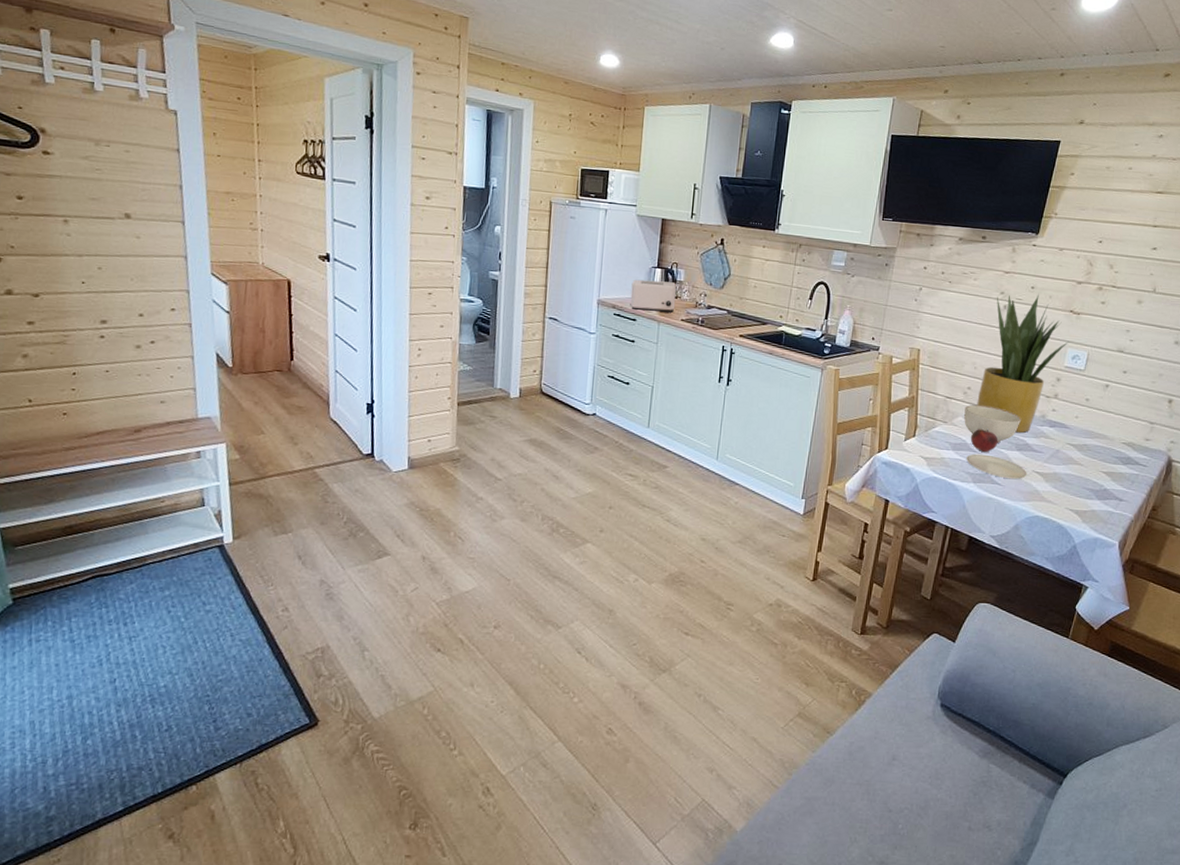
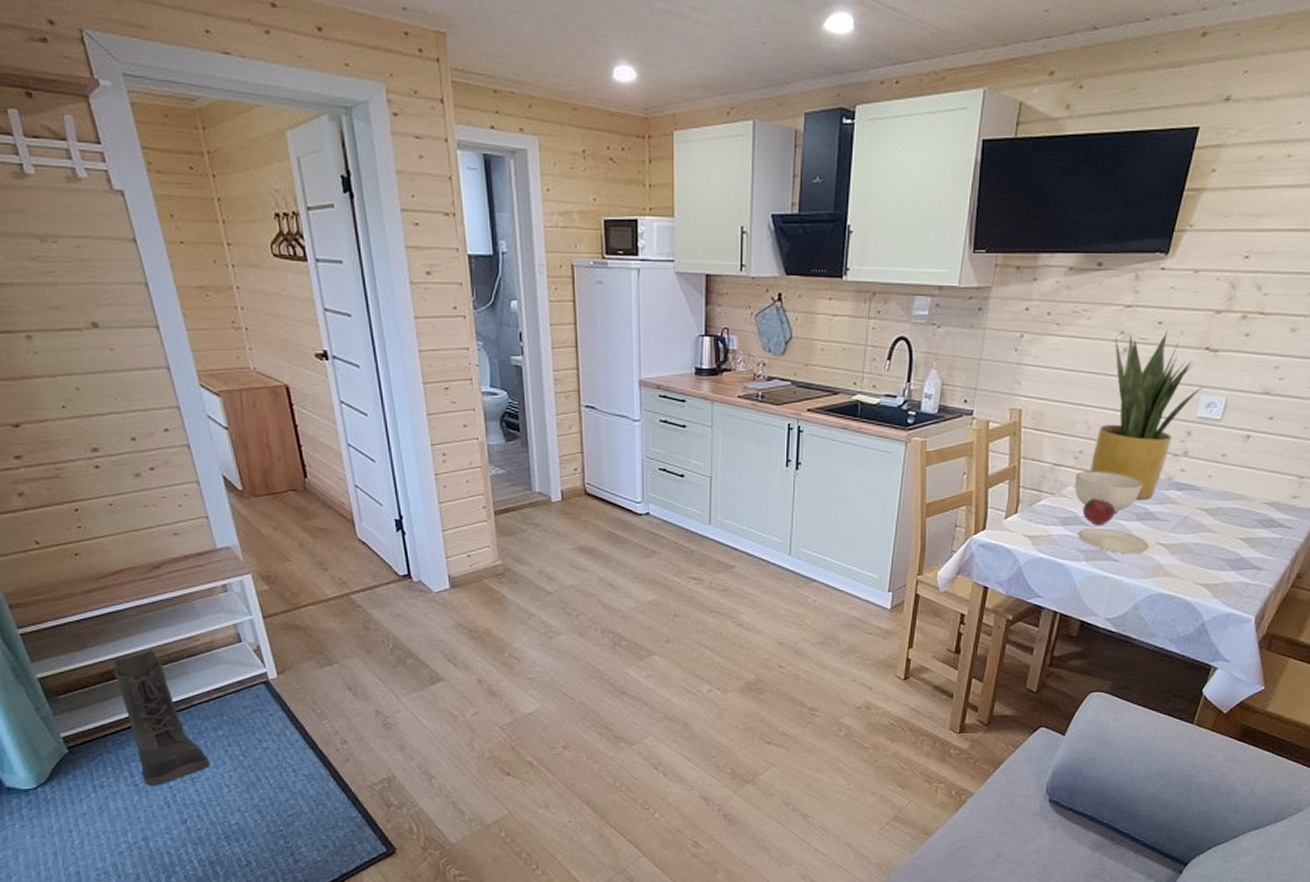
boot: none [75,508,151,643] -> present [113,650,211,786]
toaster: present [630,279,678,313] -> none [676,352,731,390]

